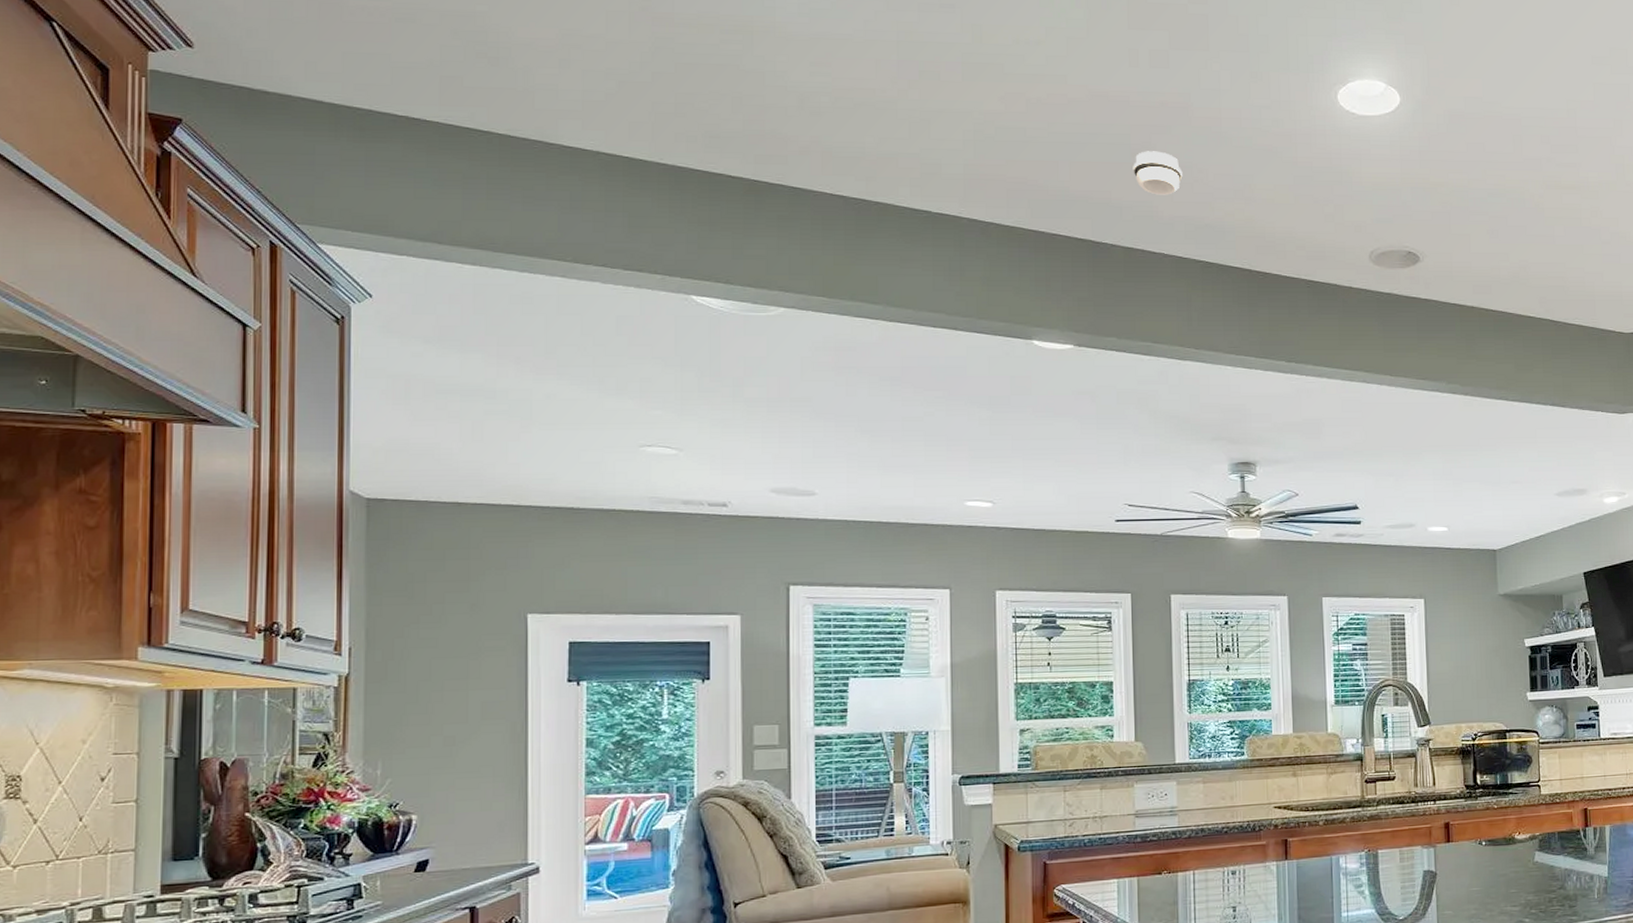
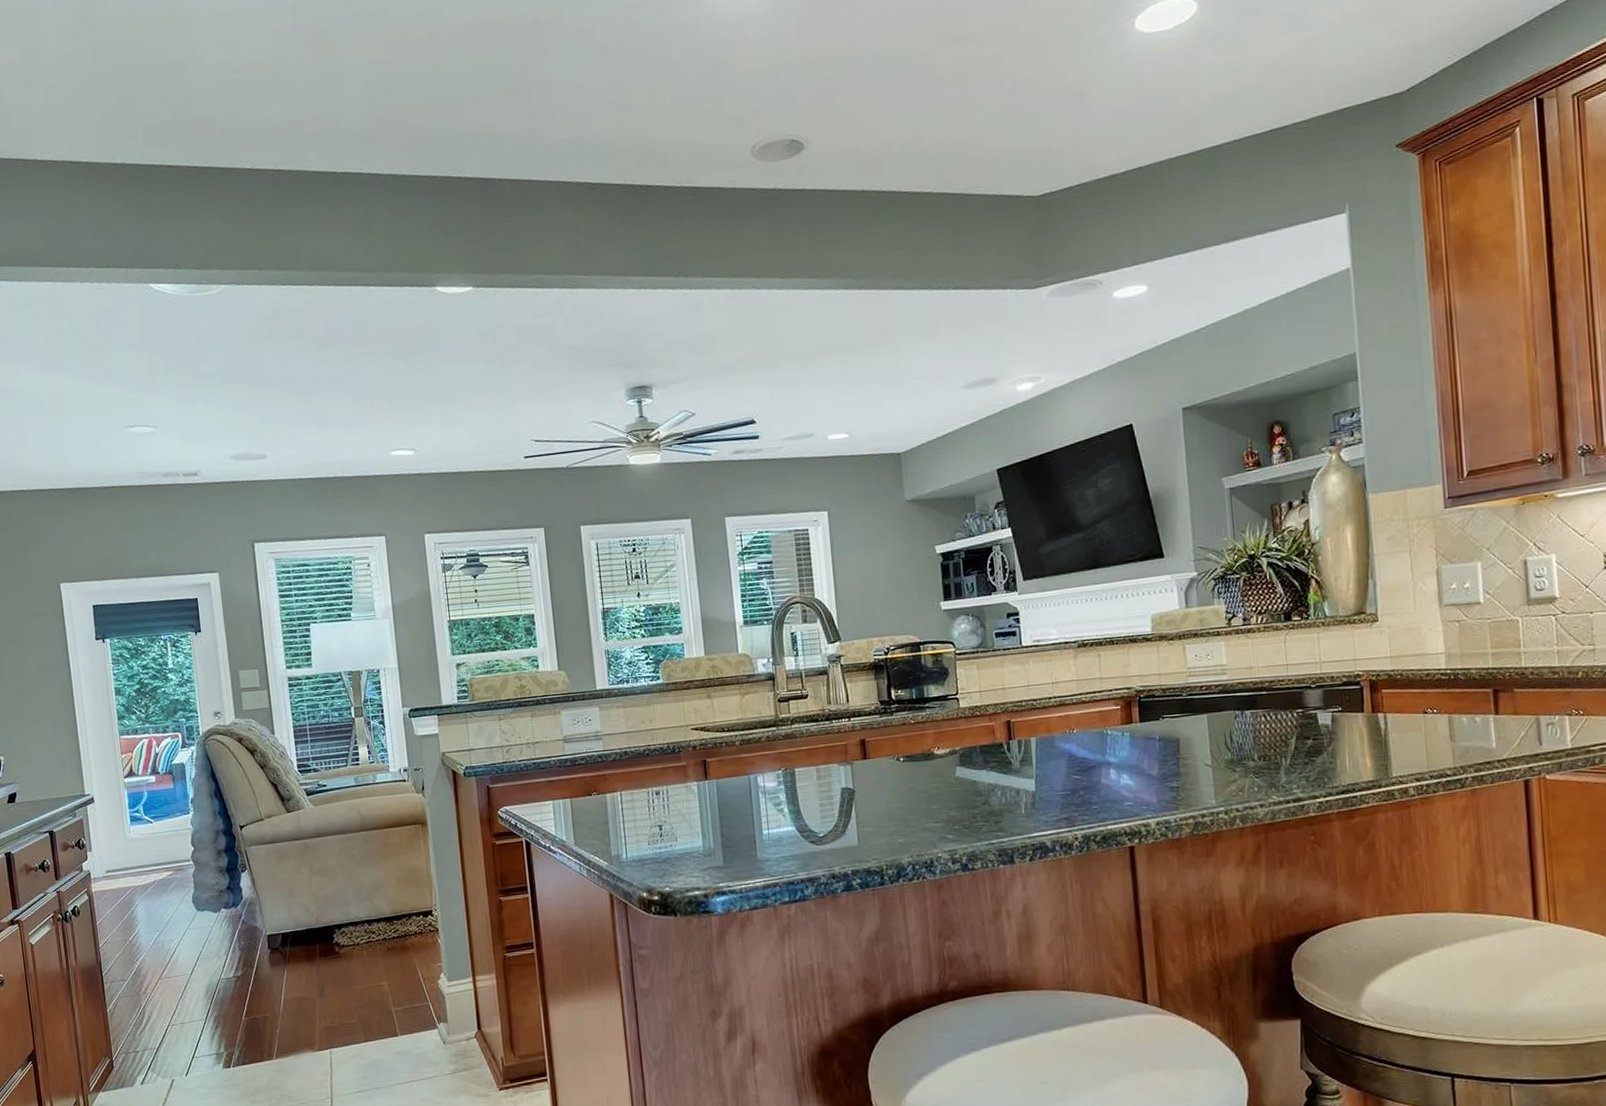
smoke detector: present [1133,151,1183,195] -> none [512,73,561,121]

